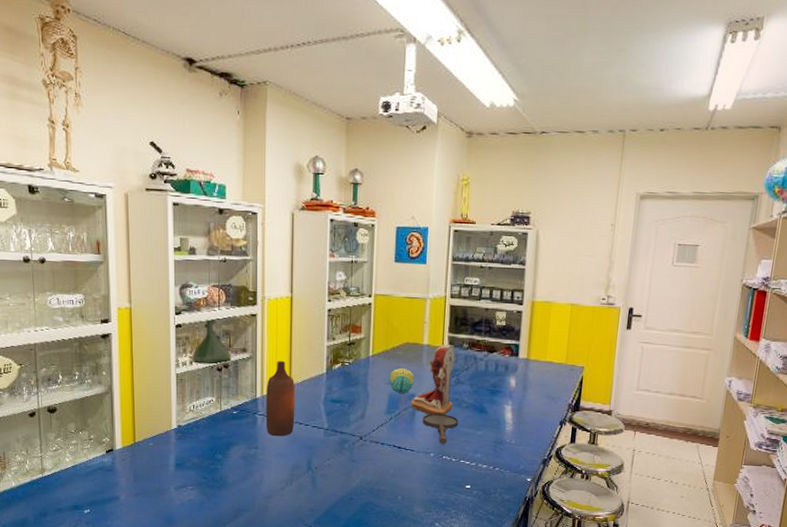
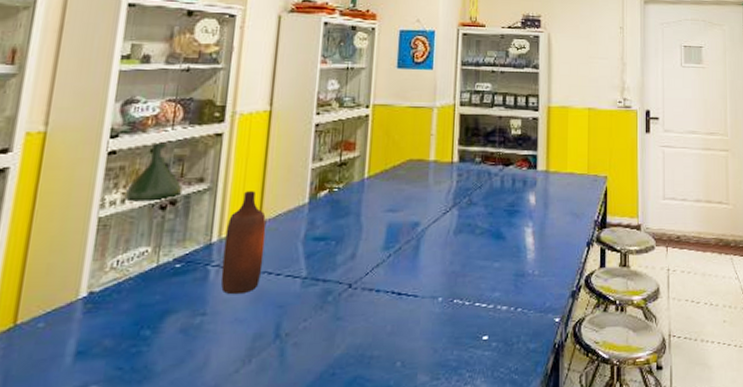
brain model: present [389,367,414,394] -> none [388,190,419,223]
anatomical model: present [410,344,456,415] -> none [414,158,467,247]
magnifying glass: present [422,413,459,444] -> none [428,244,472,284]

